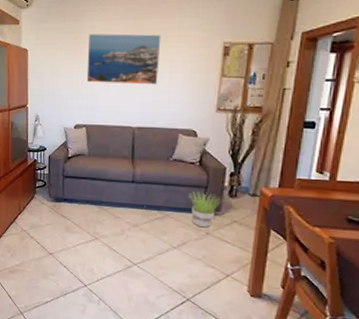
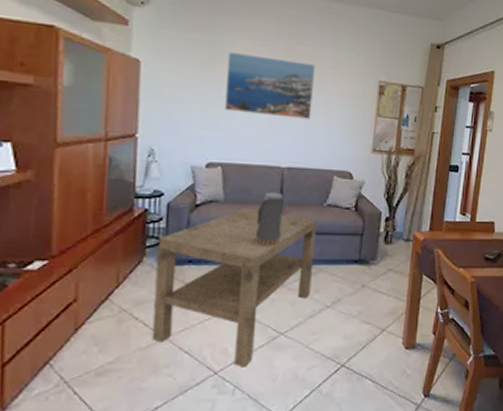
coffee table: none [42,161,163,286] -> present [152,208,316,368]
decorative container: none [112,147,136,193] -> present [255,192,285,246]
potted plant: present [188,191,221,228] -> none [343,240,377,280]

